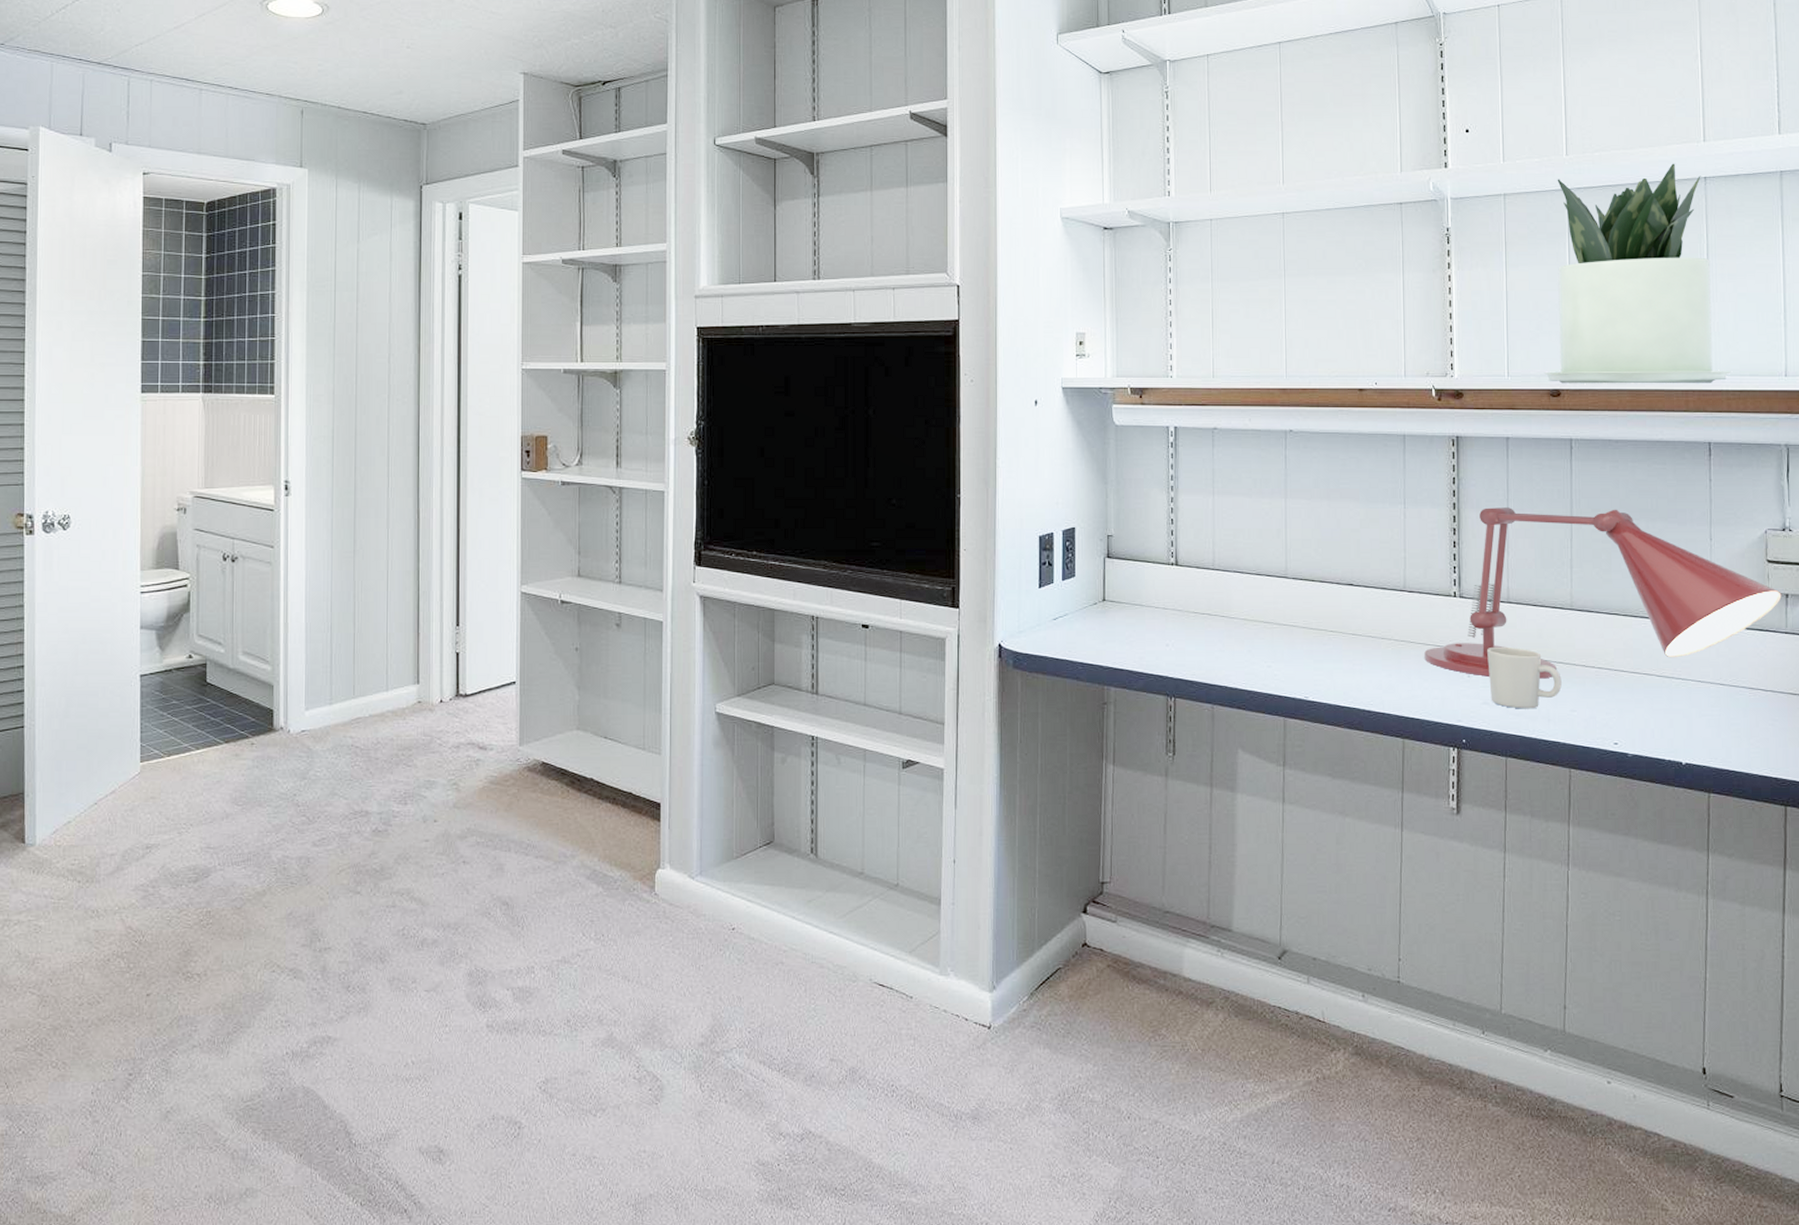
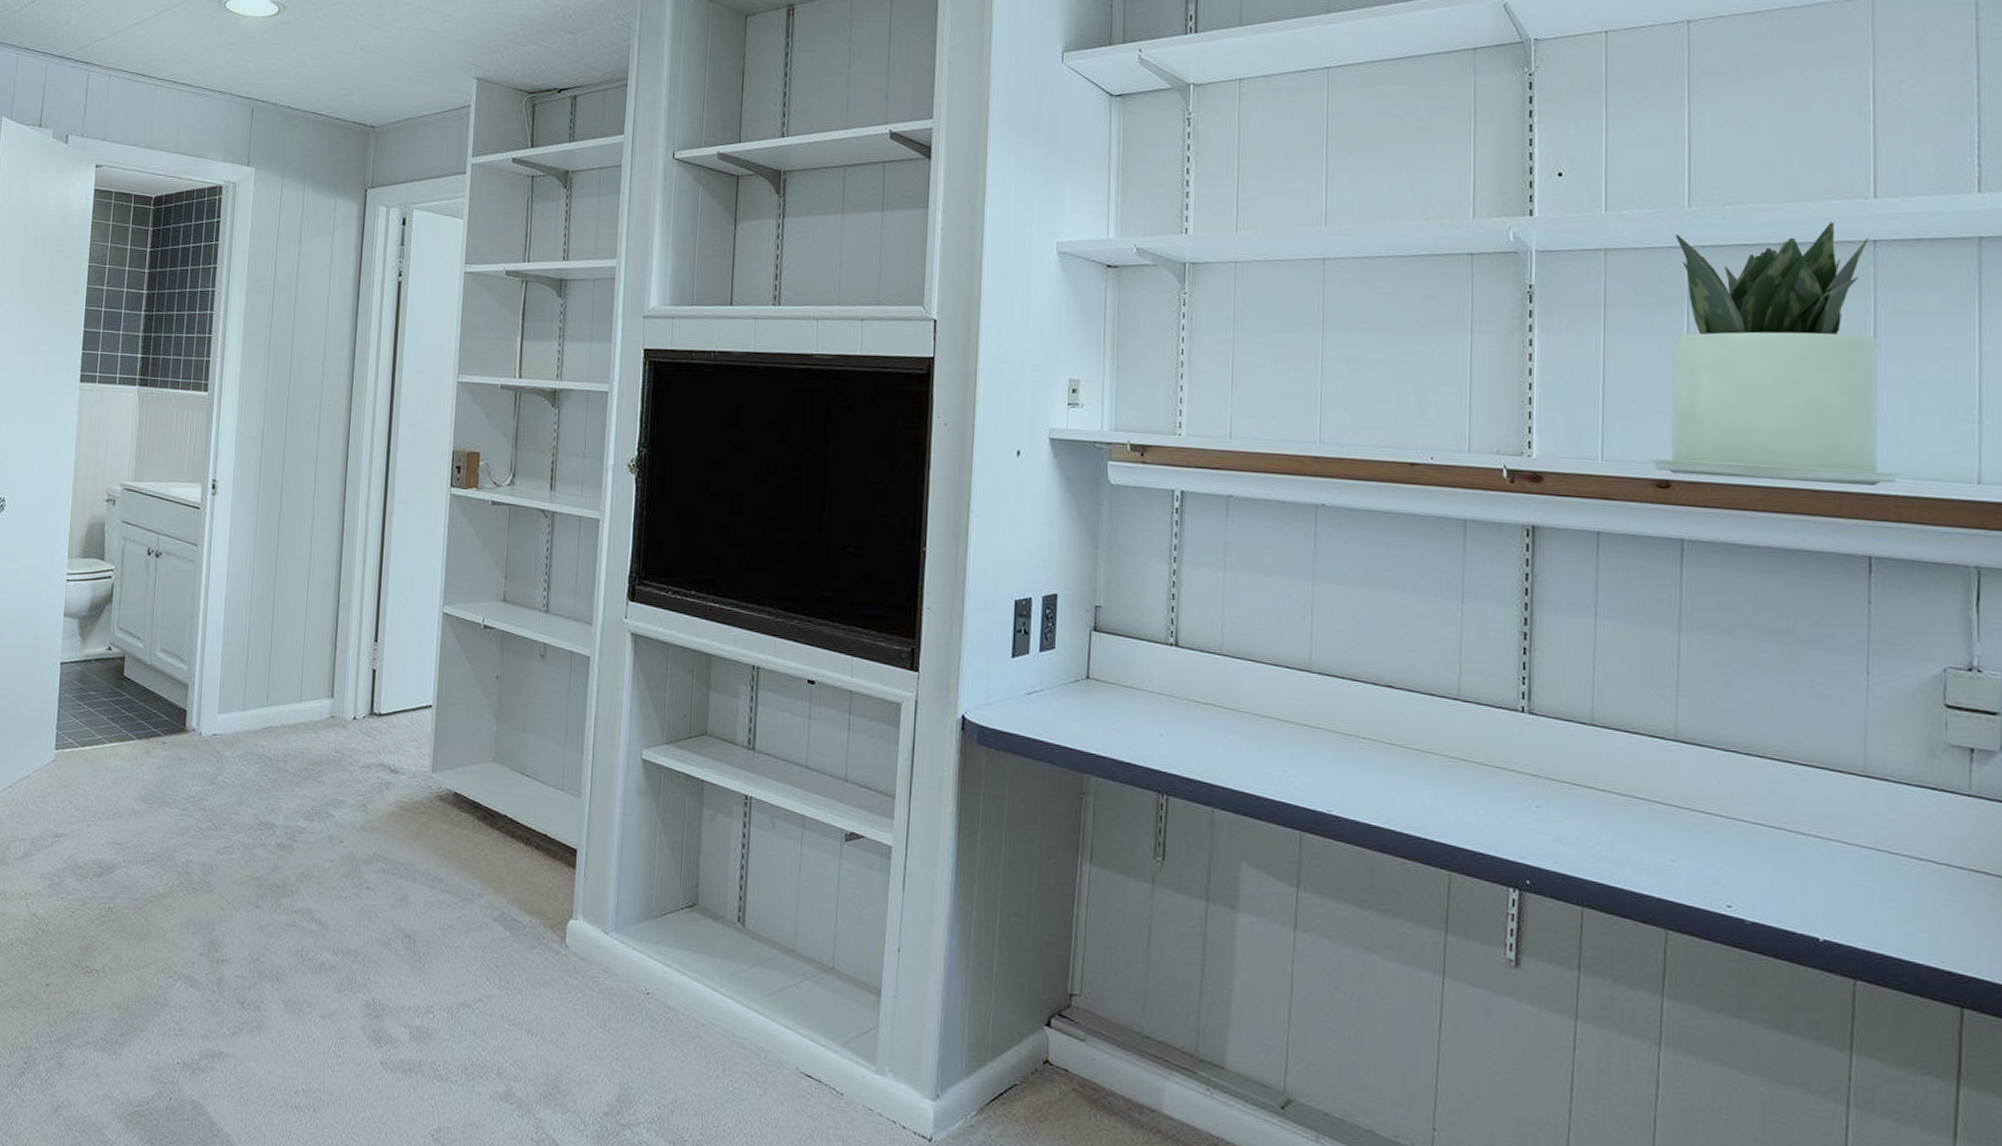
desk lamp: present [1424,507,1782,679] -> none [1480,611,1964,820]
mug: present [1487,646,1562,709] -> none [1562,775,1659,854]

